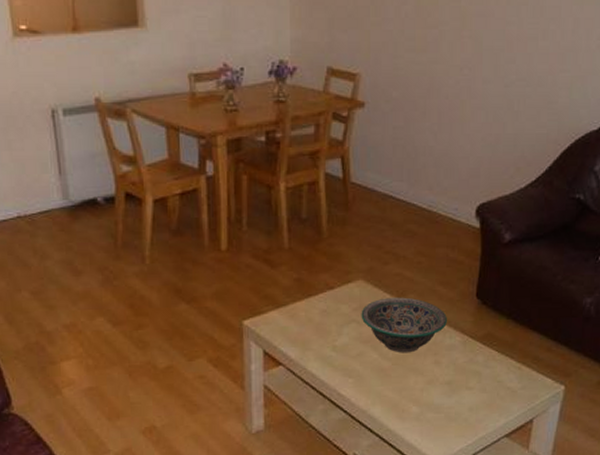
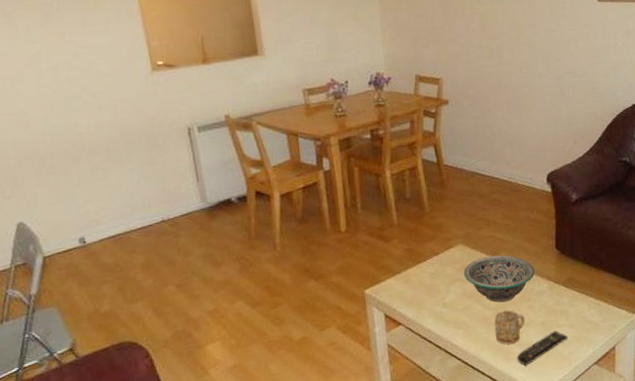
mug: none [390,362,428,402] -> present [494,309,525,345]
remote control: none [414,393,478,428] -> present [517,330,569,366]

